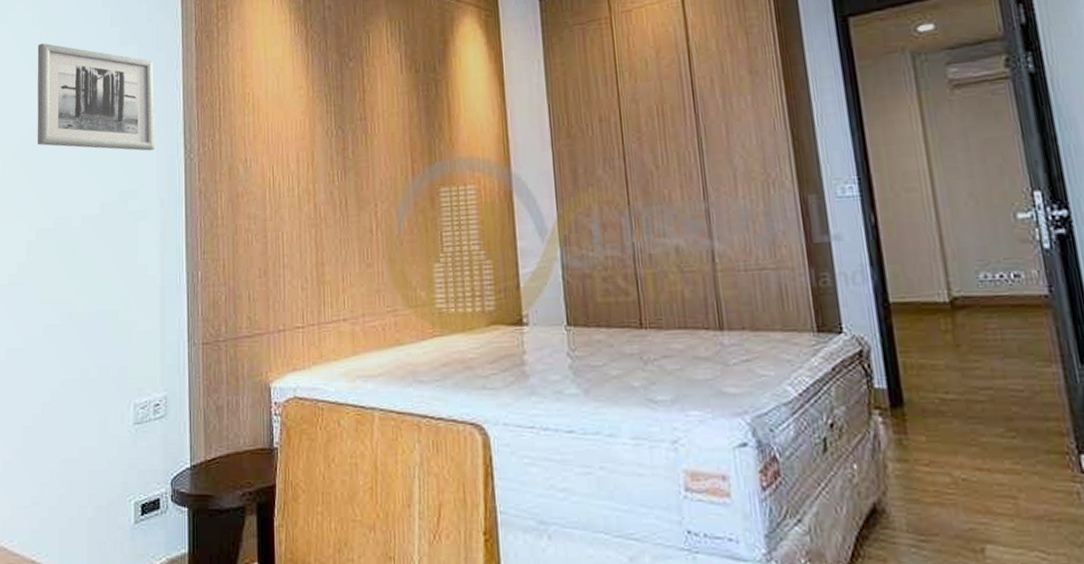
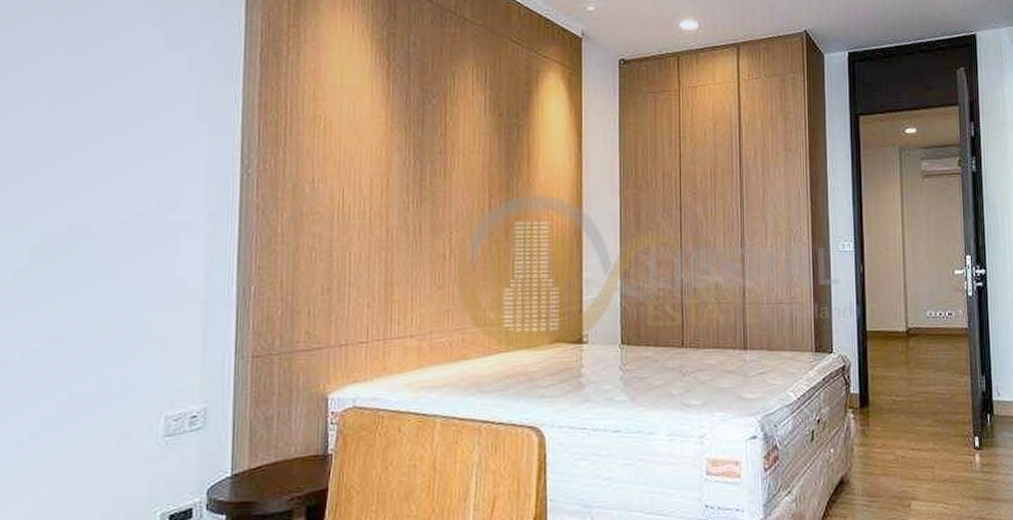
wall art: present [37,43,155,151] -> none [47,32,208,162]

